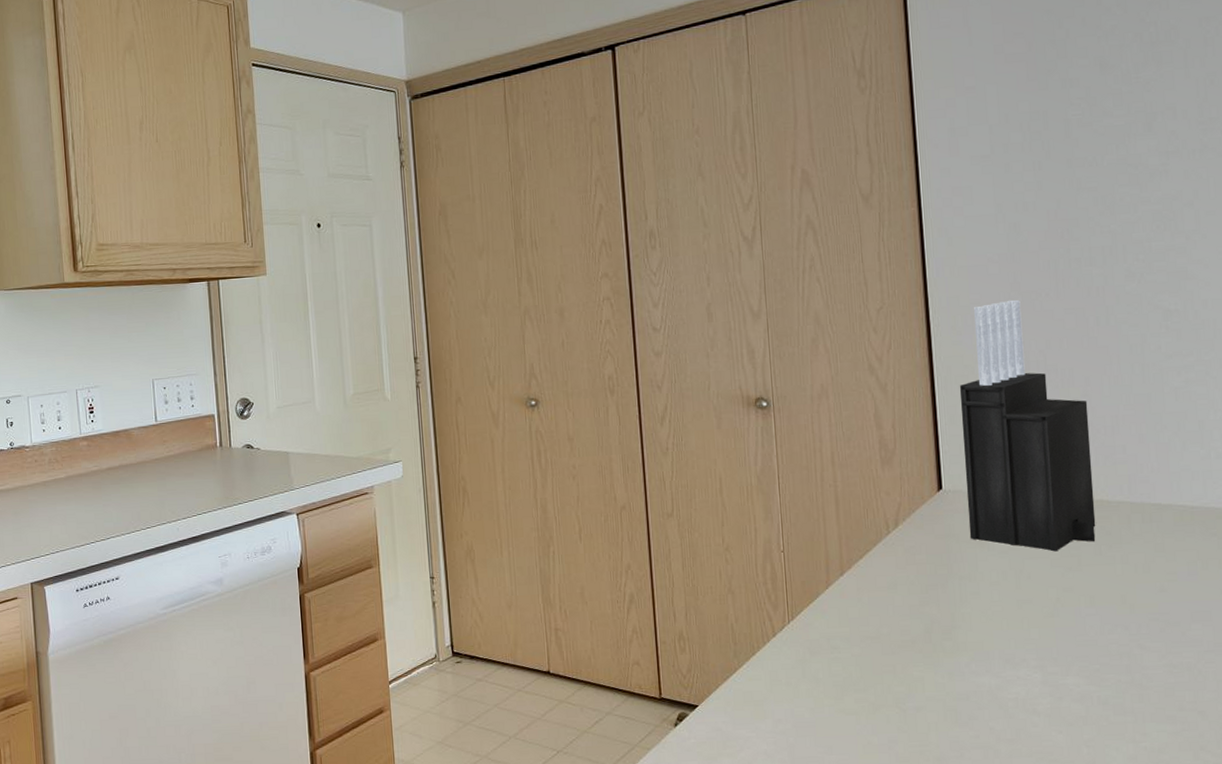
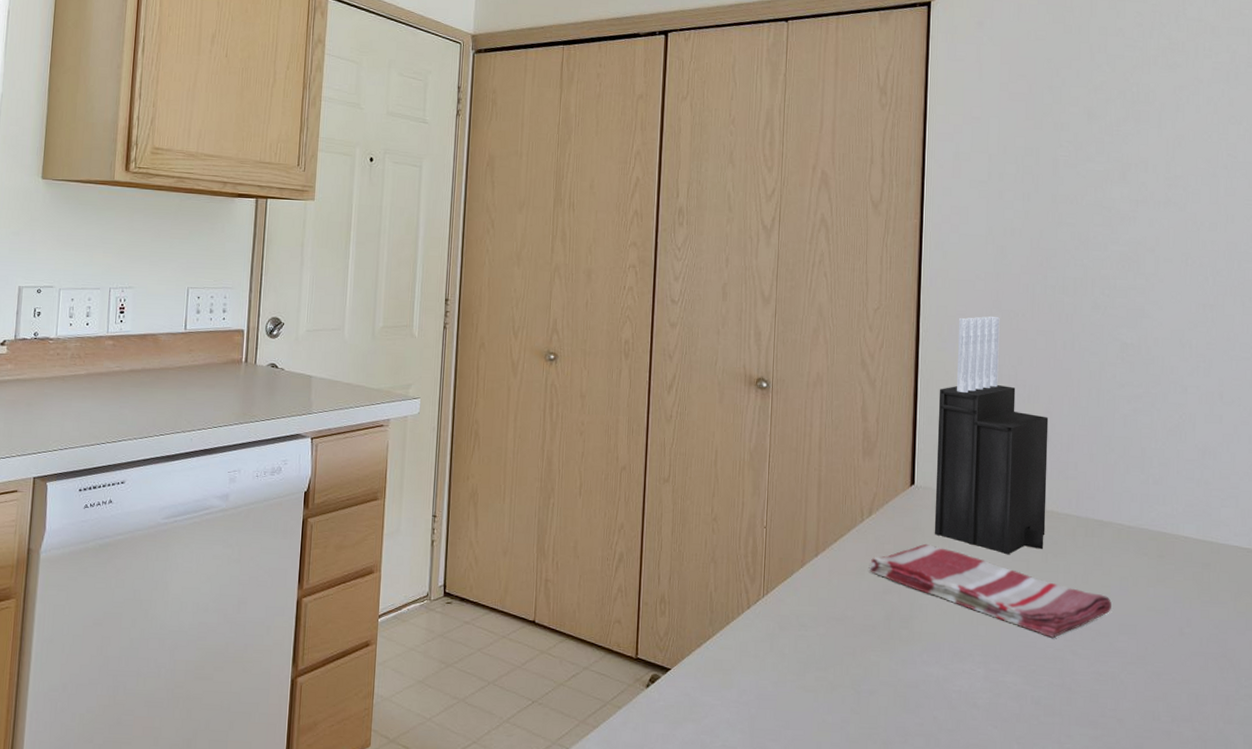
dish towel: none [901,549,1180,634] -> present [869,543,1111,638]

